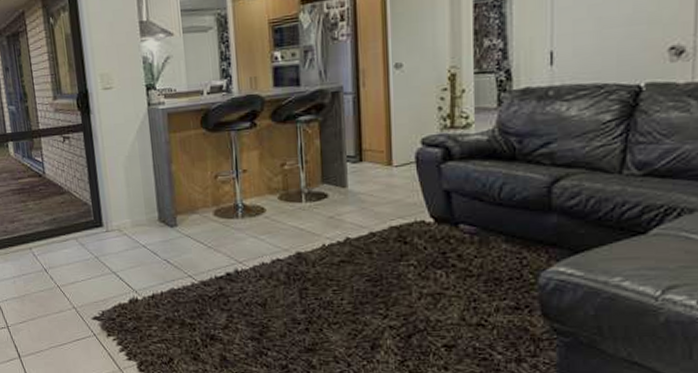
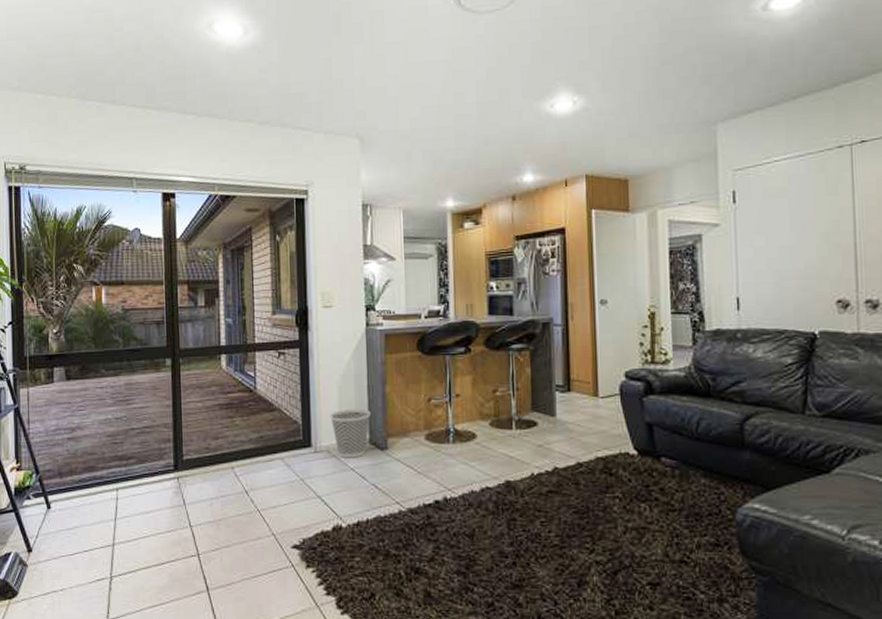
wastebasket: none [118,188,159,236] -> present [330,408,372,458]

